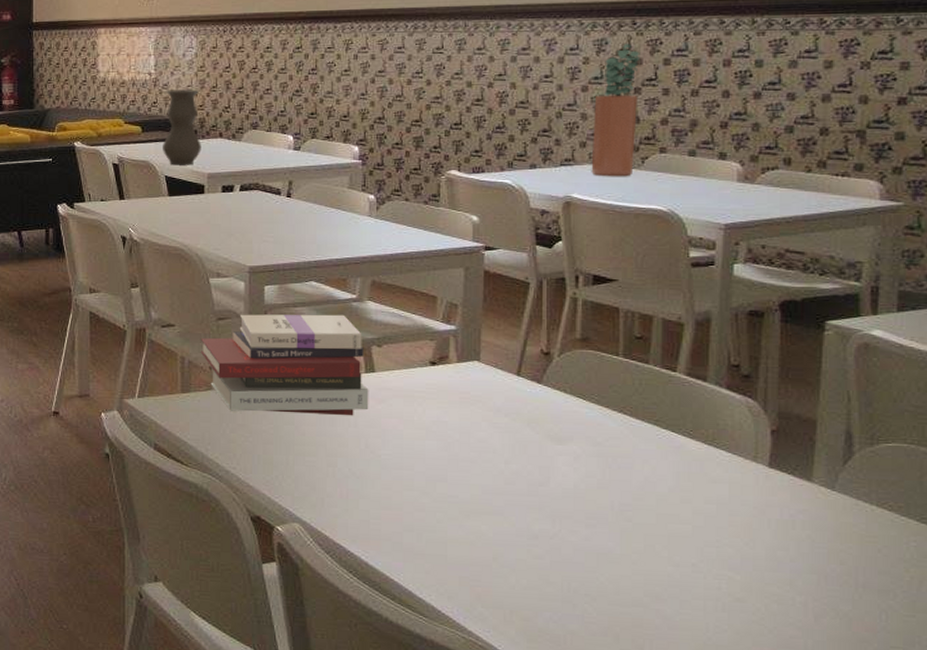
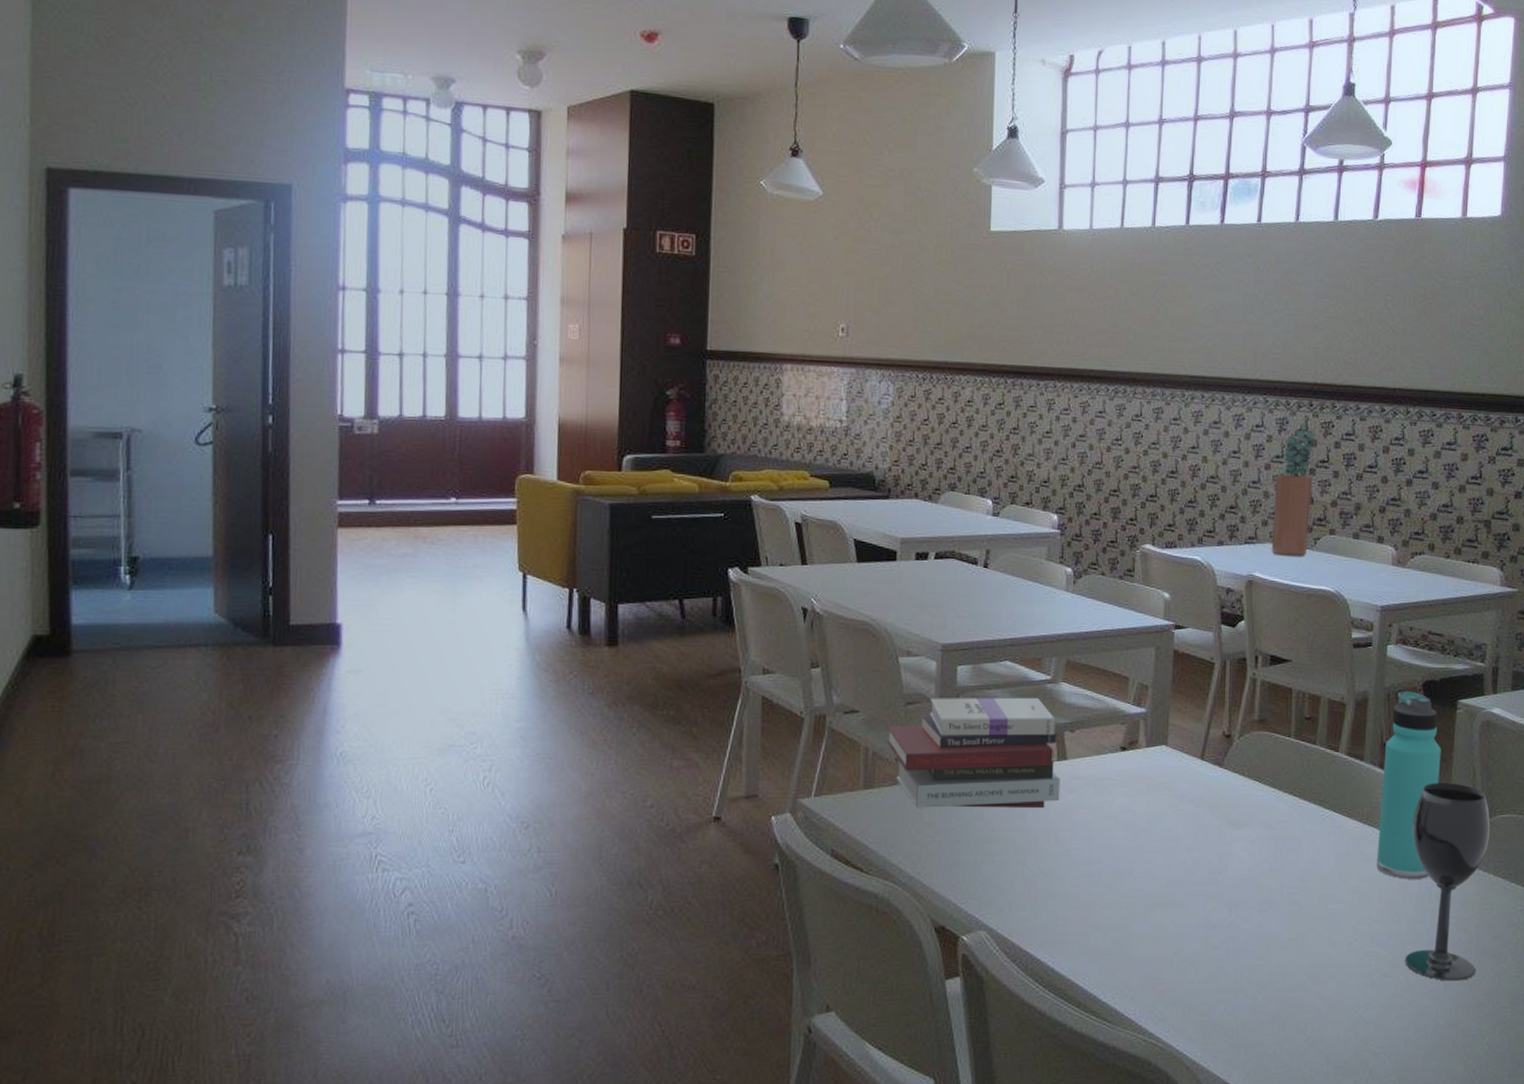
vase: present [163,89,201,165] -> none [852,441,896,528]
thermos bottle: none [725,311,805,505] -> present [1376,691,1441,879]
wine glass: none [763,407,872,614] -> present [1405,783,1491,981]

